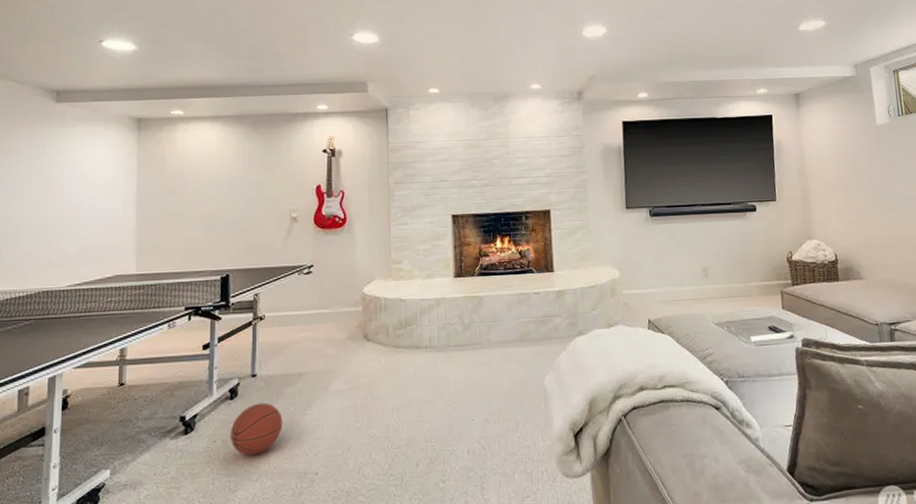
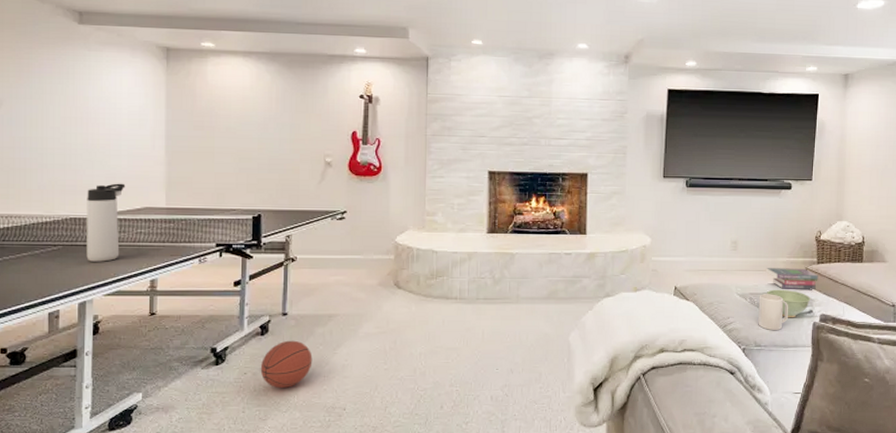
thermos bottle: none [57,253,97,334] -> present [86,183,126,262]
mug: none [736,320,770,360] -> present [758,294,789,331]
books: none [739,291,795,315] -> present [765,268,818,290]
bowl: none [744,315,790,345] -> present [767,289,811,318]

